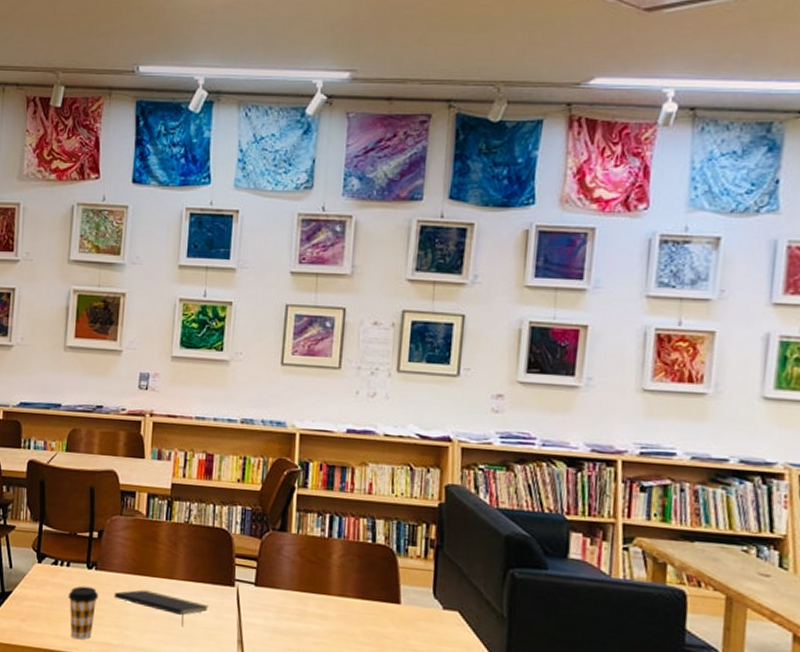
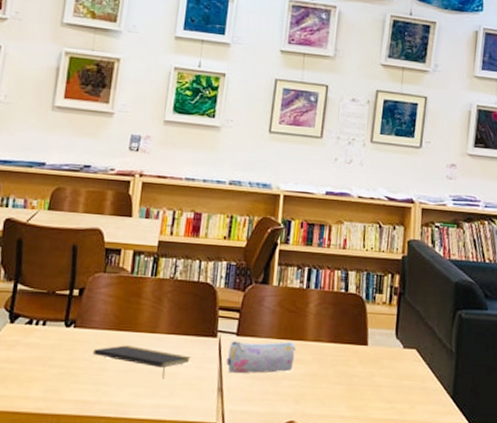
coffee cup: present [68,586,99,640] -> none [42,344,77,400]
pencil case: none [245,591,319,628] -> present [226,341,296,373]

